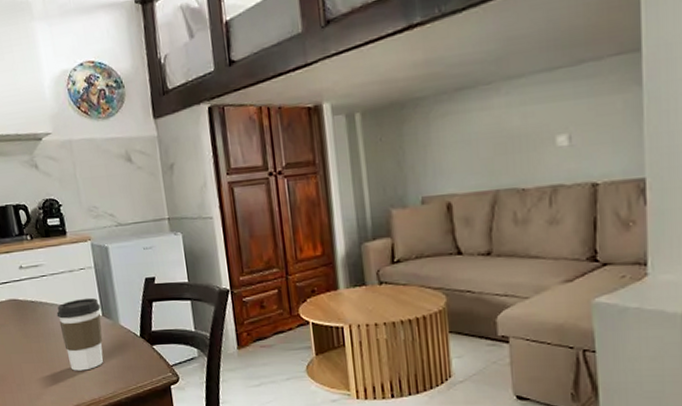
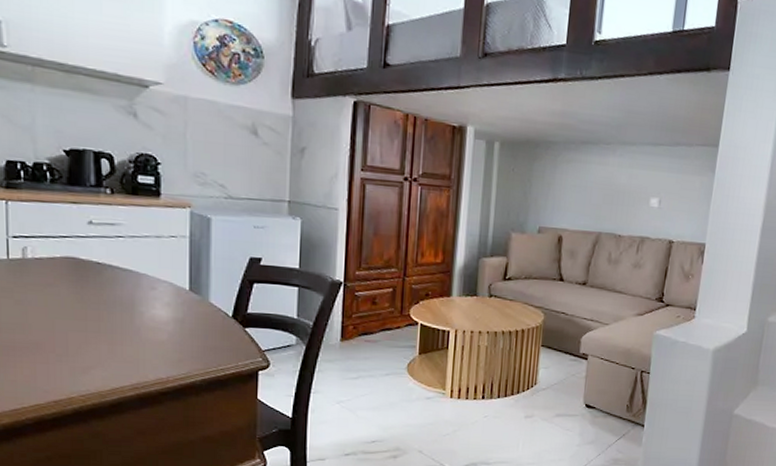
coffee cup: present [56,297,103,371] -> none [129,268,188,347]

